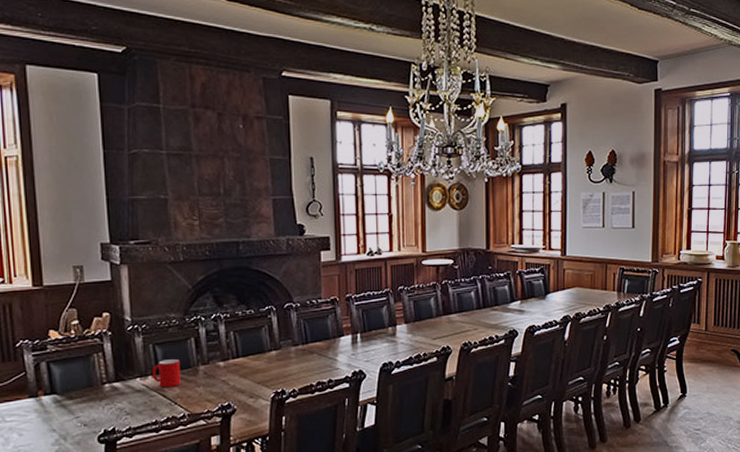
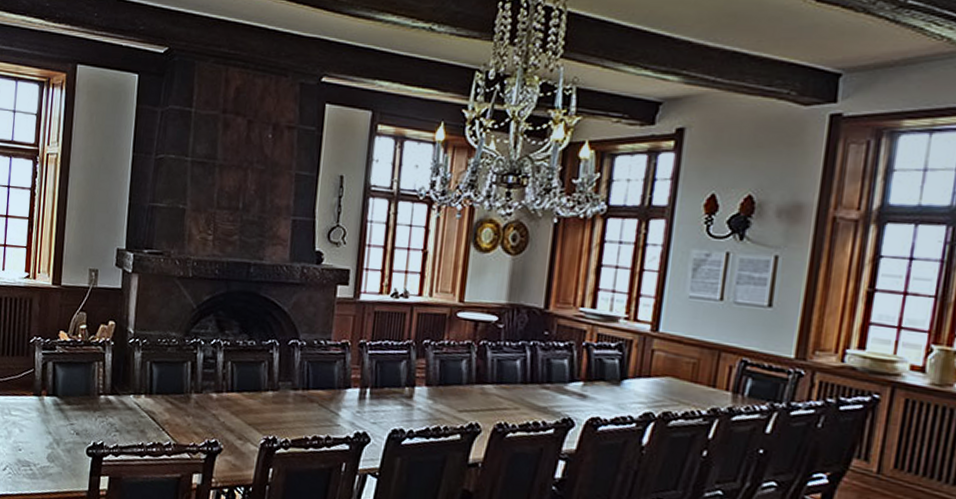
cup: present [152,359,181,388] -> none [145,380,174,411]

